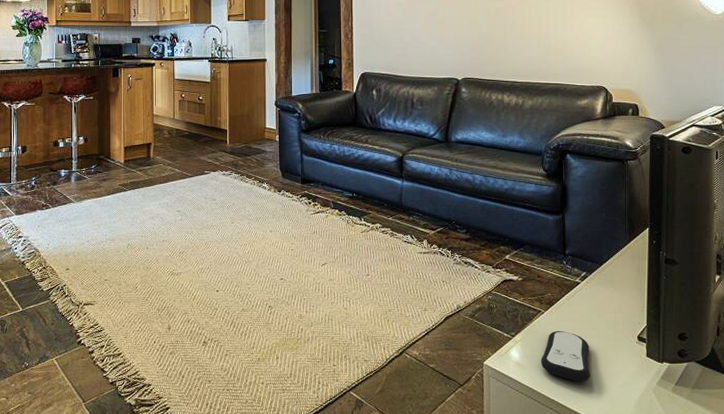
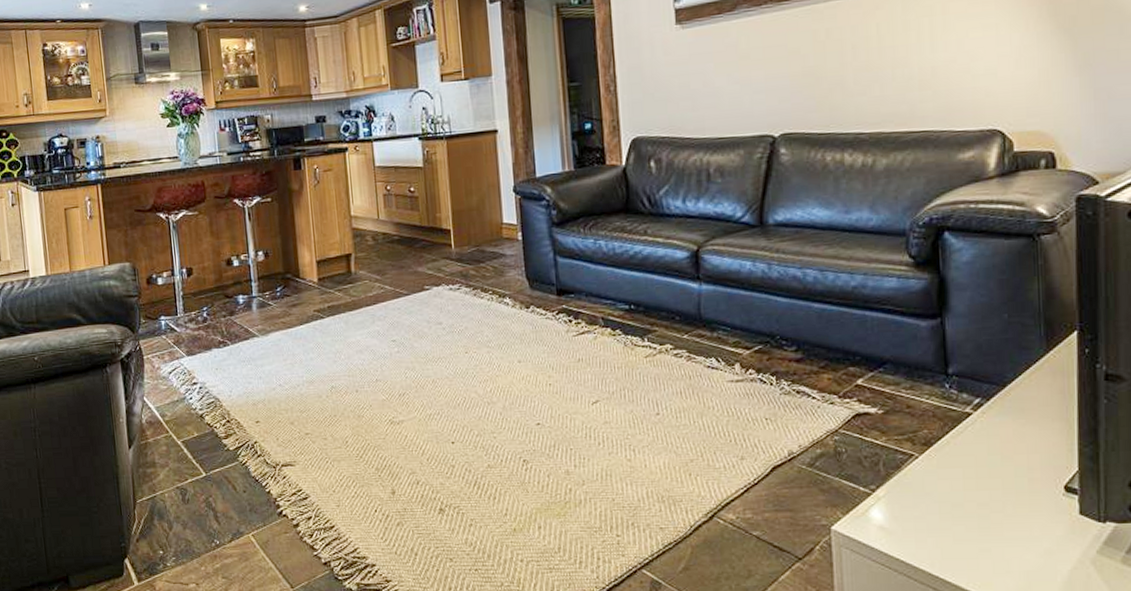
remote control: present [540,331,590,382] -> none [915,482,993,551]

